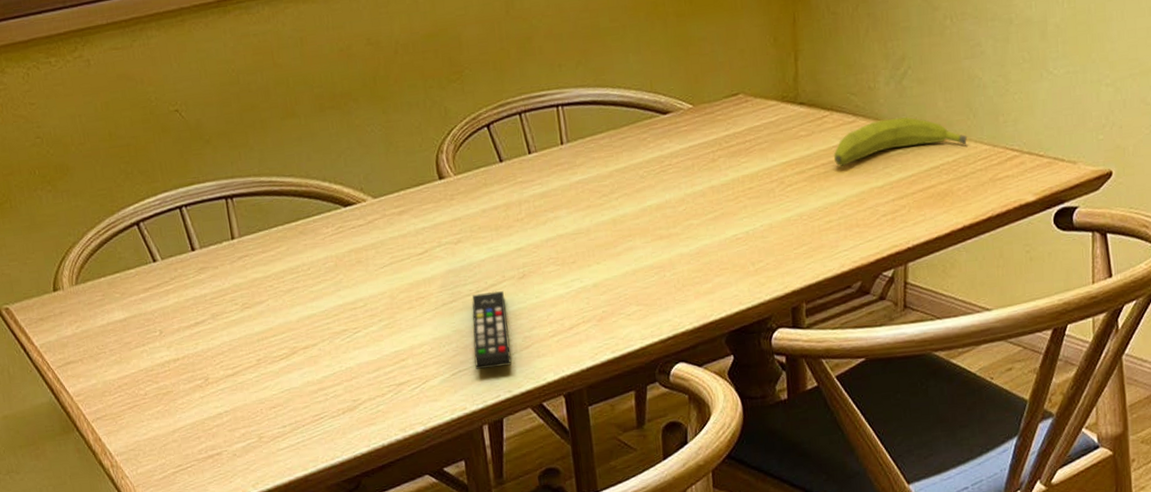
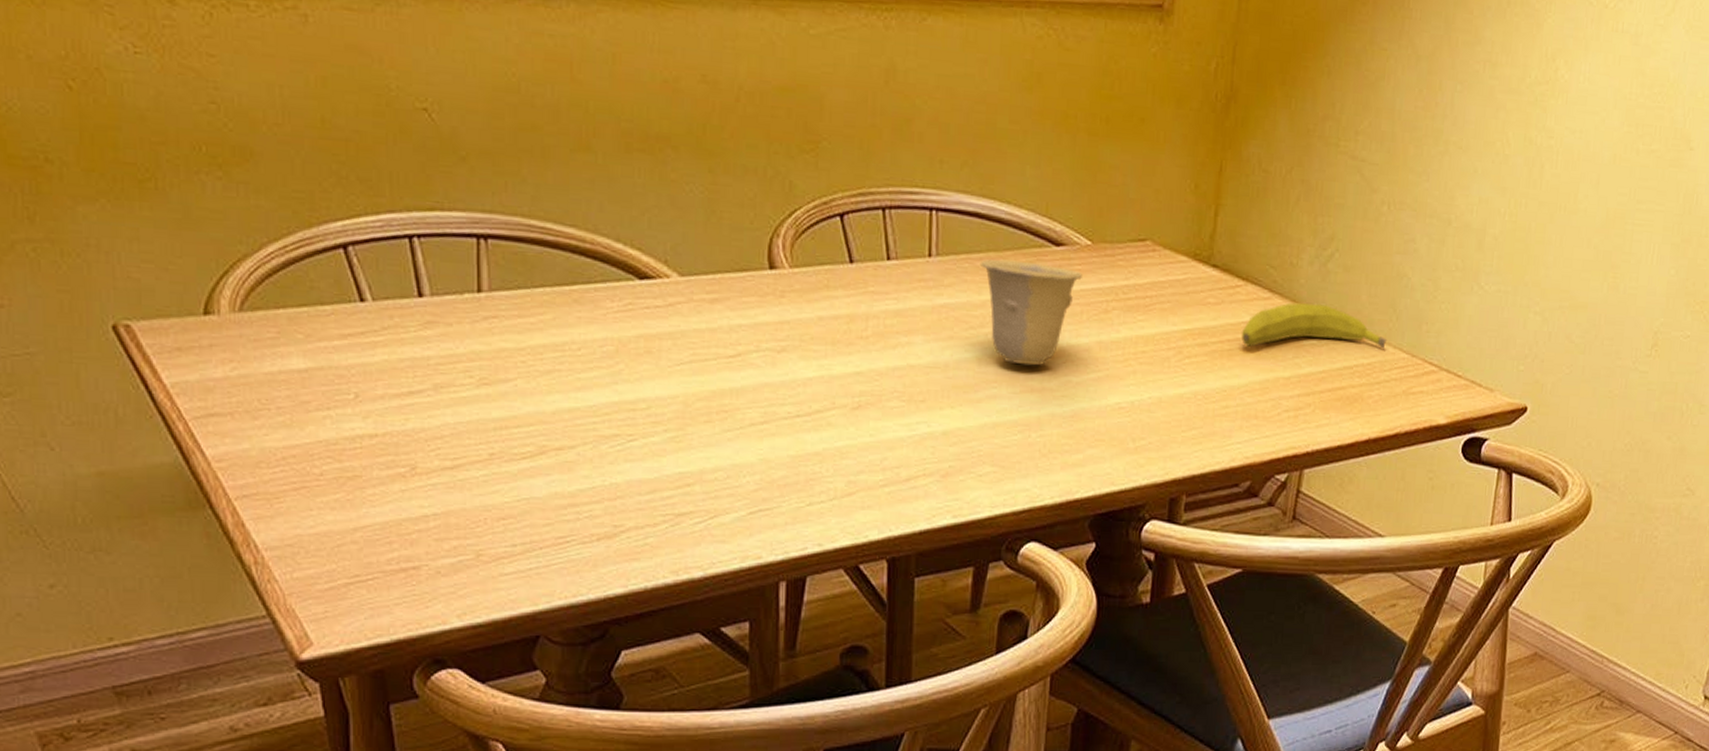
remote control: present [472,291,512,370] -> none [781,419,831,514]
cup: none [603,131,689,218] -> present [979,259,1082,366]

